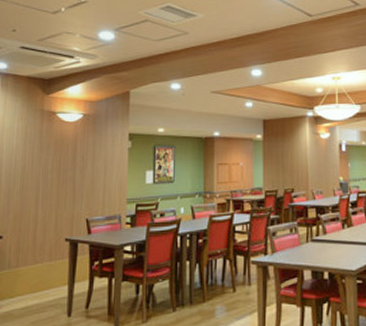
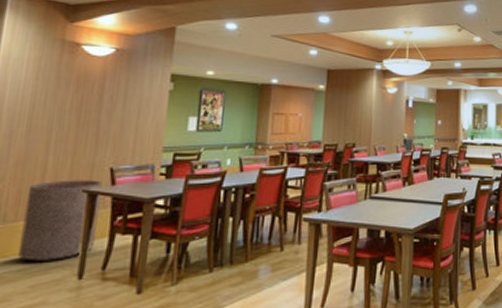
trash can: none [22,230,81,301] -> present [18,180,102,261]

